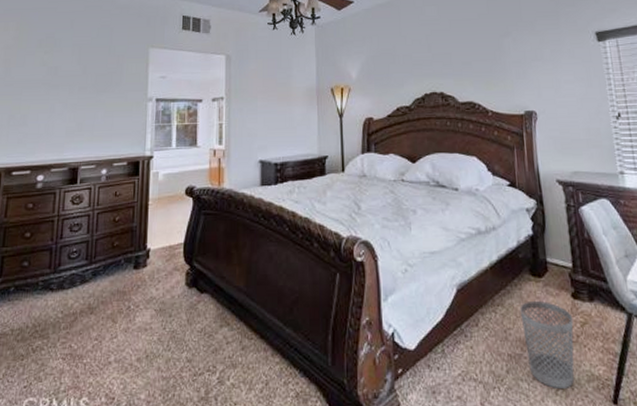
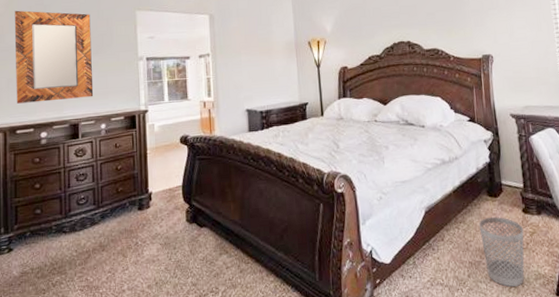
home mirror: none [15,43,102,143] -> present [14,10,94,104]

